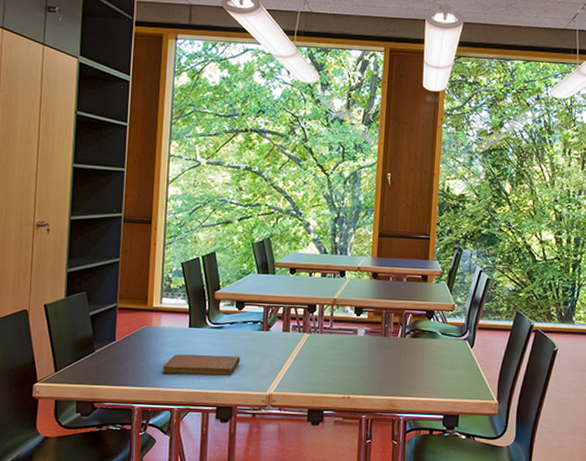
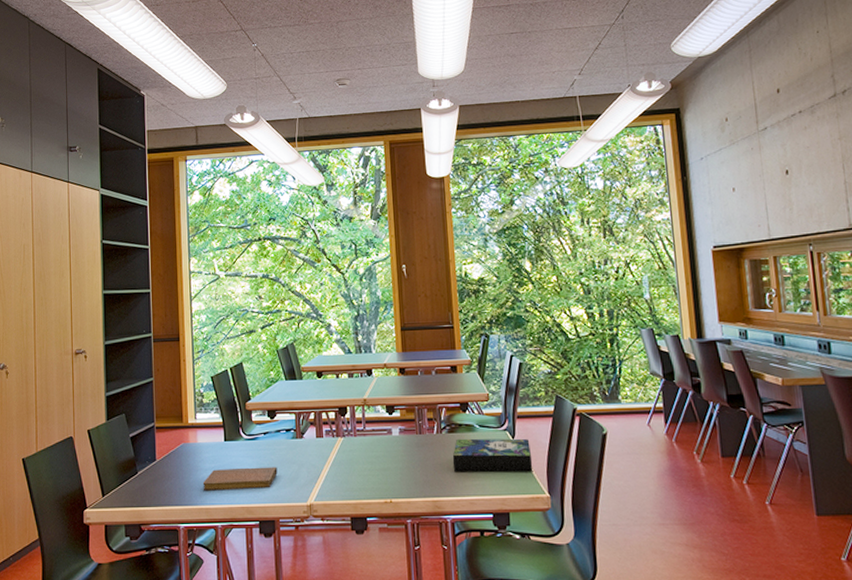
book: none [412,344,487,380] -> present [452,438,533,473]

